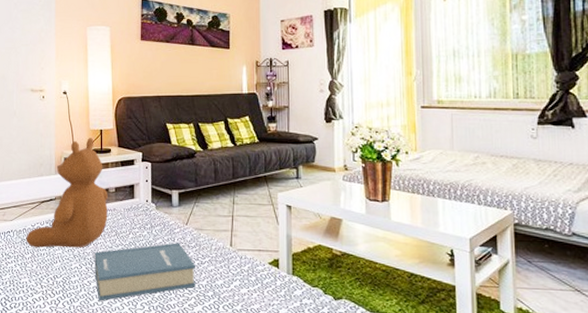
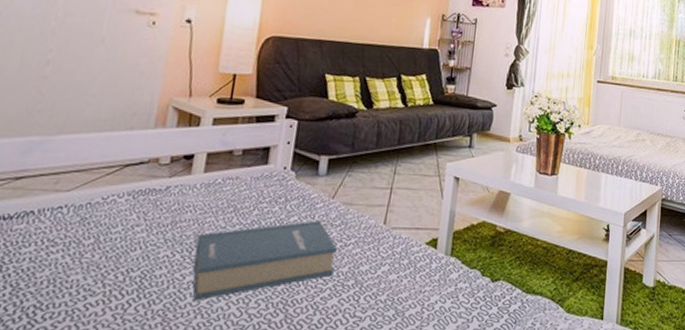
teddy bear: present [26,138,108,248] -> none [88,83,231,230]

